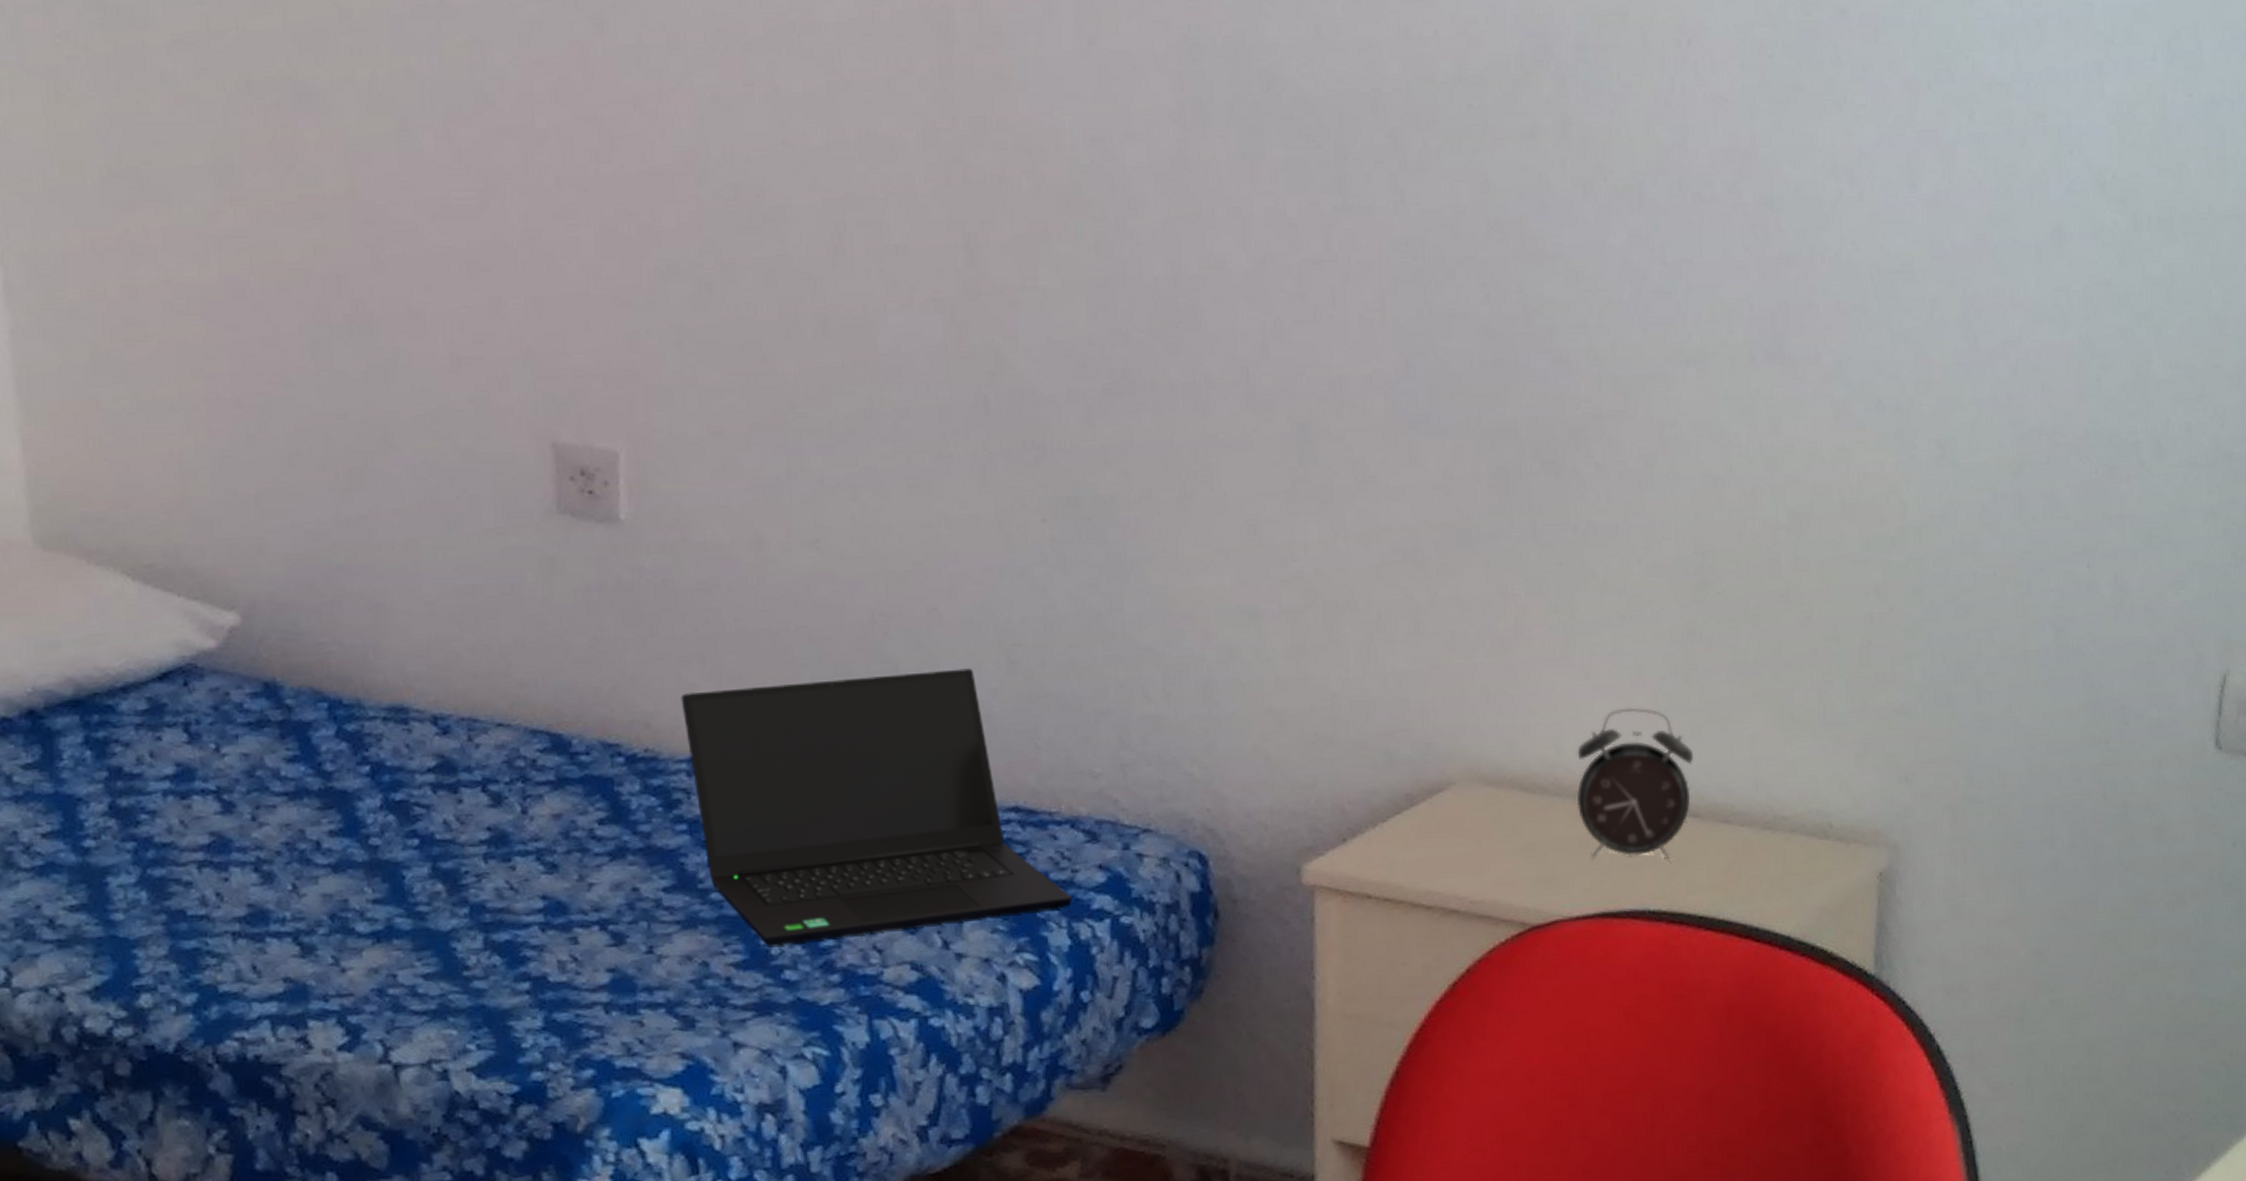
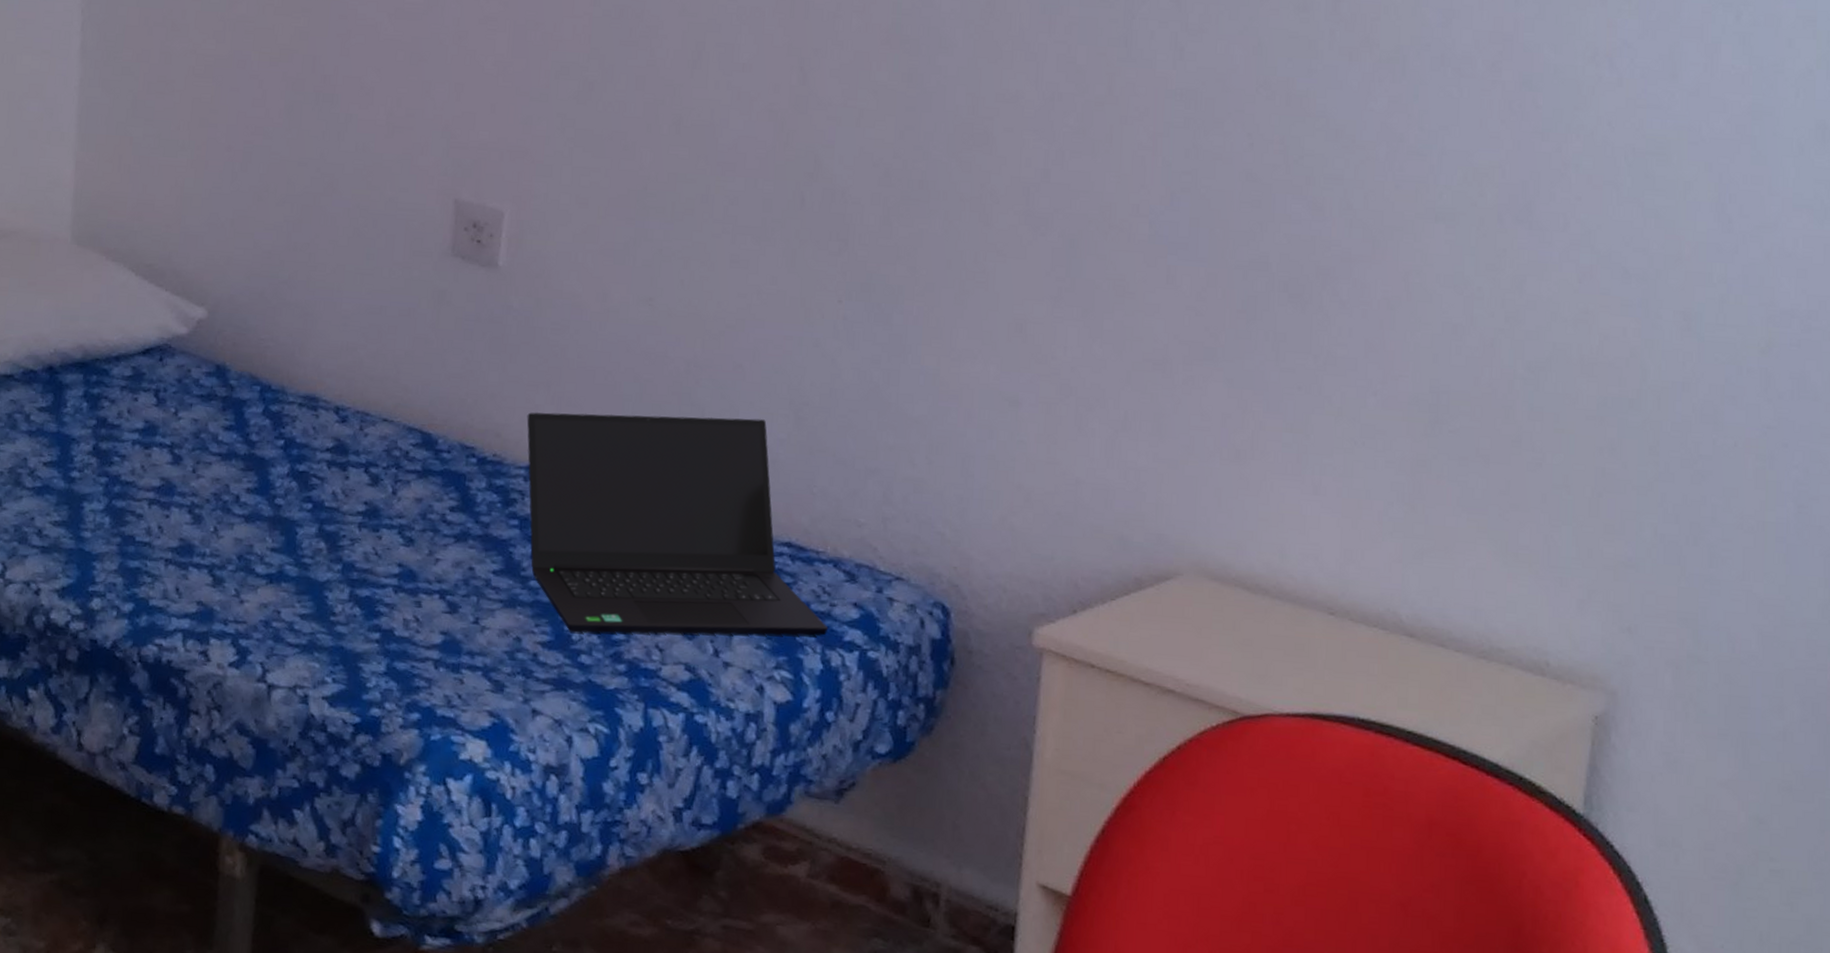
alarm clock: present [1576,707,1694,864] -> none [1296,526,1415,677]

